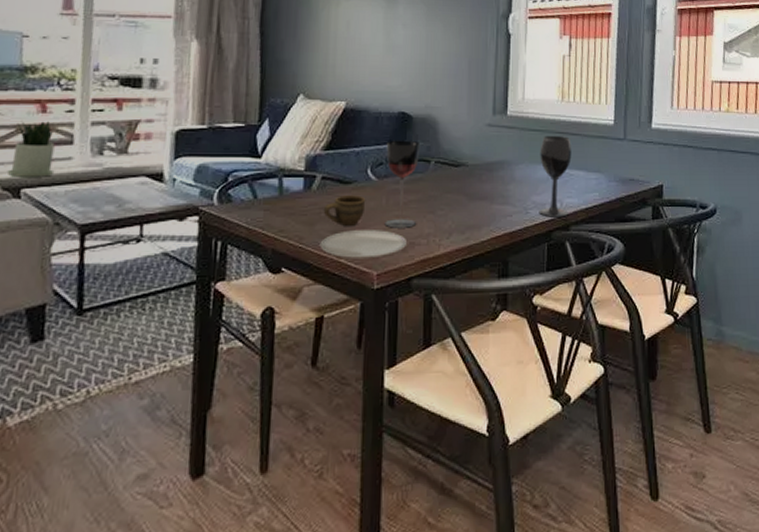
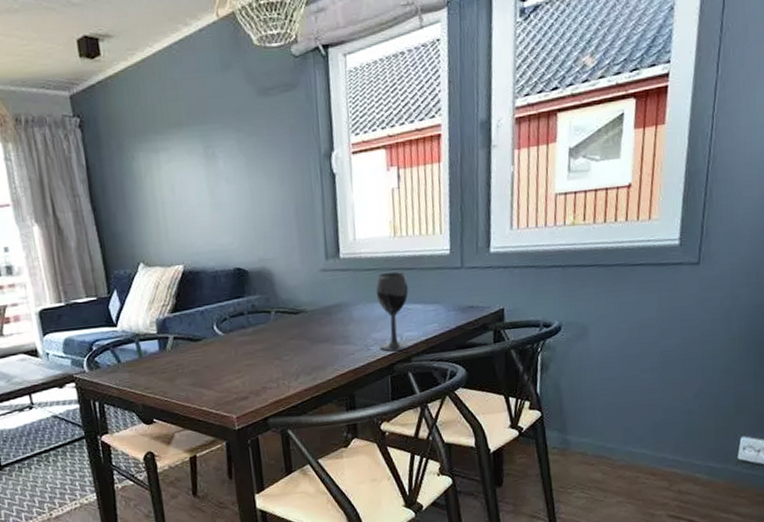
plate: present [319,230,408,259] -> none [182,379,260,407]
cup: present [323,195,366,226] -> none [180,350,217,379]
wineglass: present [384,140,421,228] -> none [227,294,265,376]

